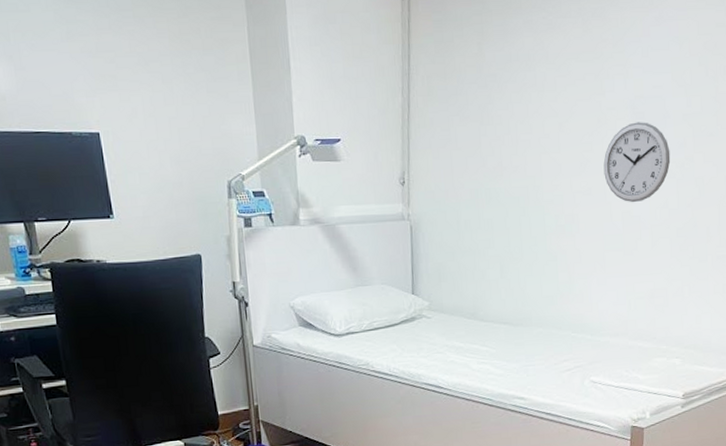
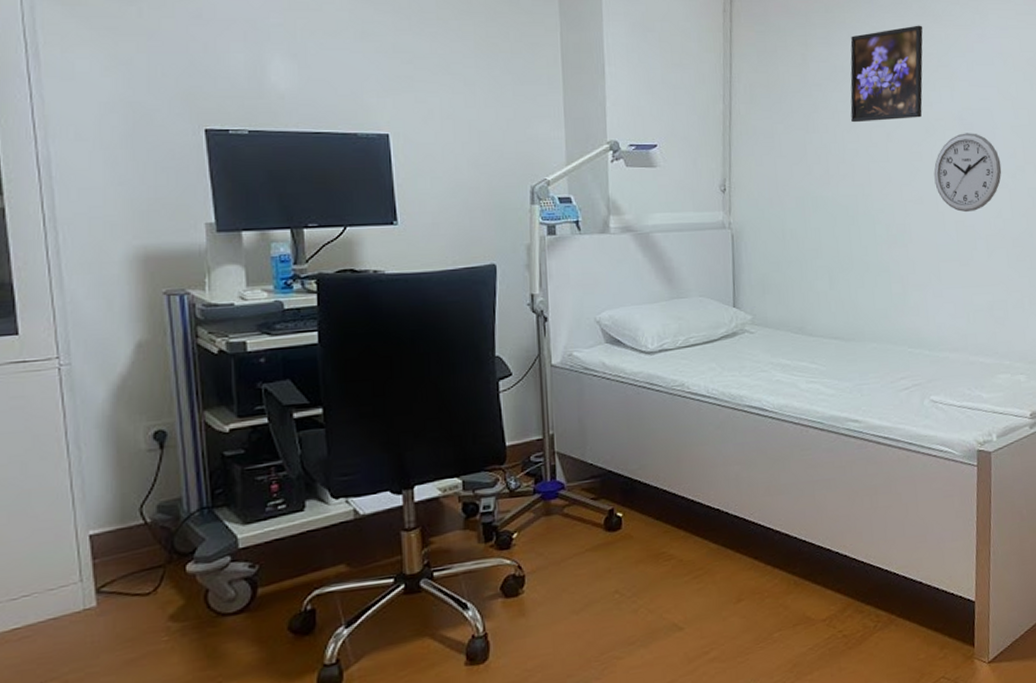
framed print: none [524,8,600,114] -> present [850,25,923,123]

